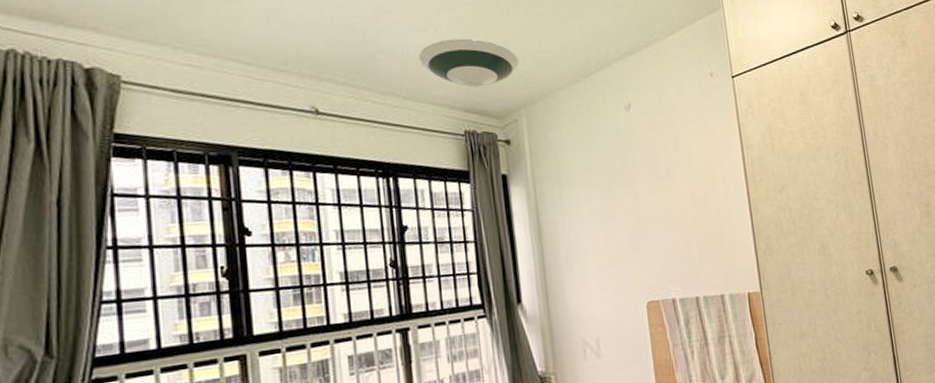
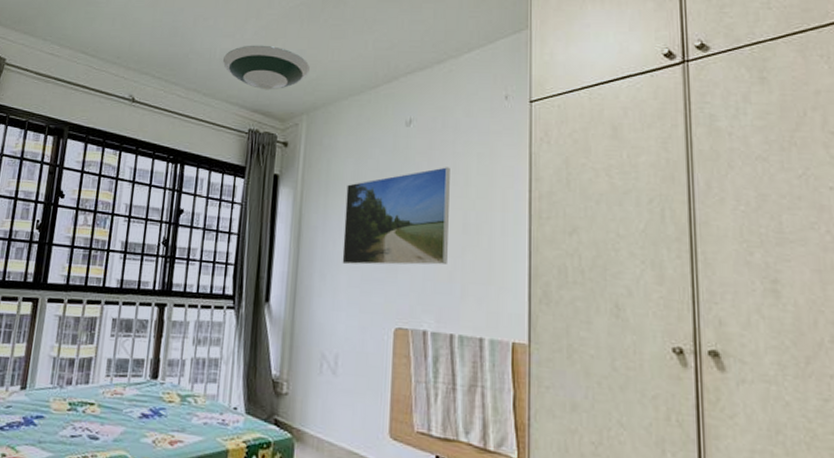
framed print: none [579,146,683,253] -> present [342,167,450,265]

